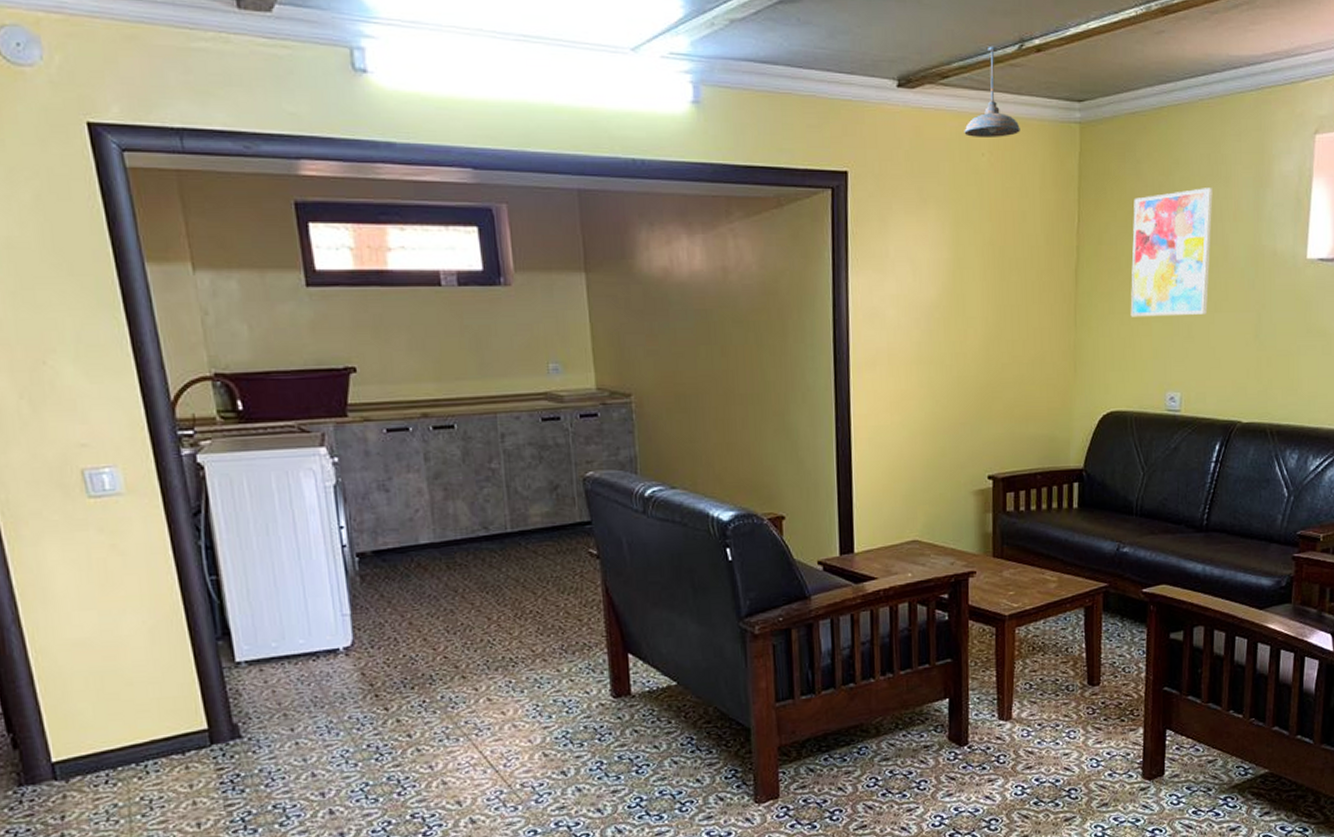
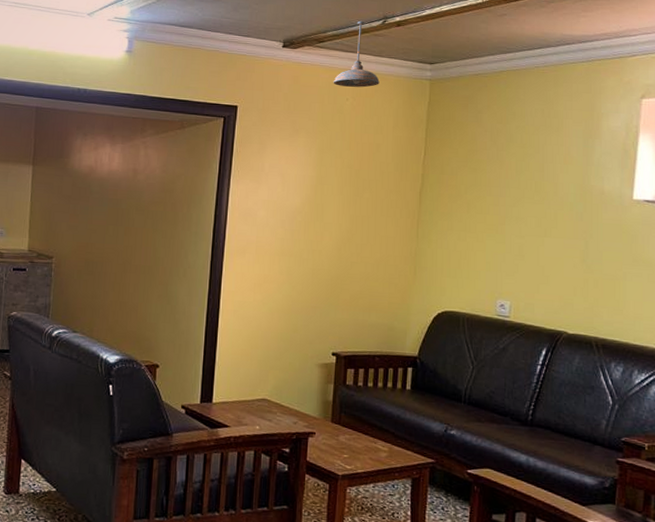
wall art: present [1130,188,1213,317] -> none [467,135,545,238]

